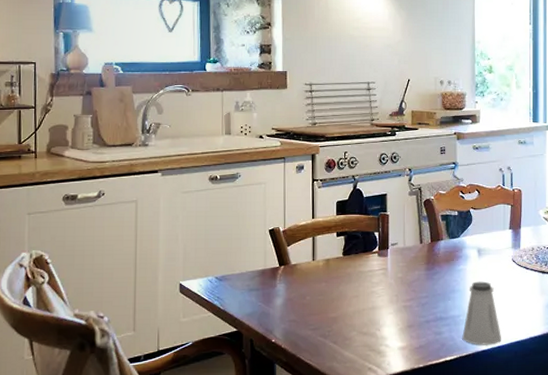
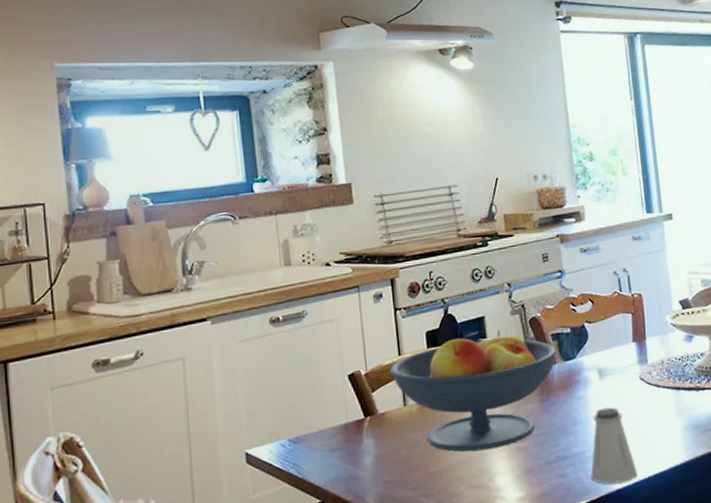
fruit bowl: none [303,207,443,304] -> present [389,330,556,452]

